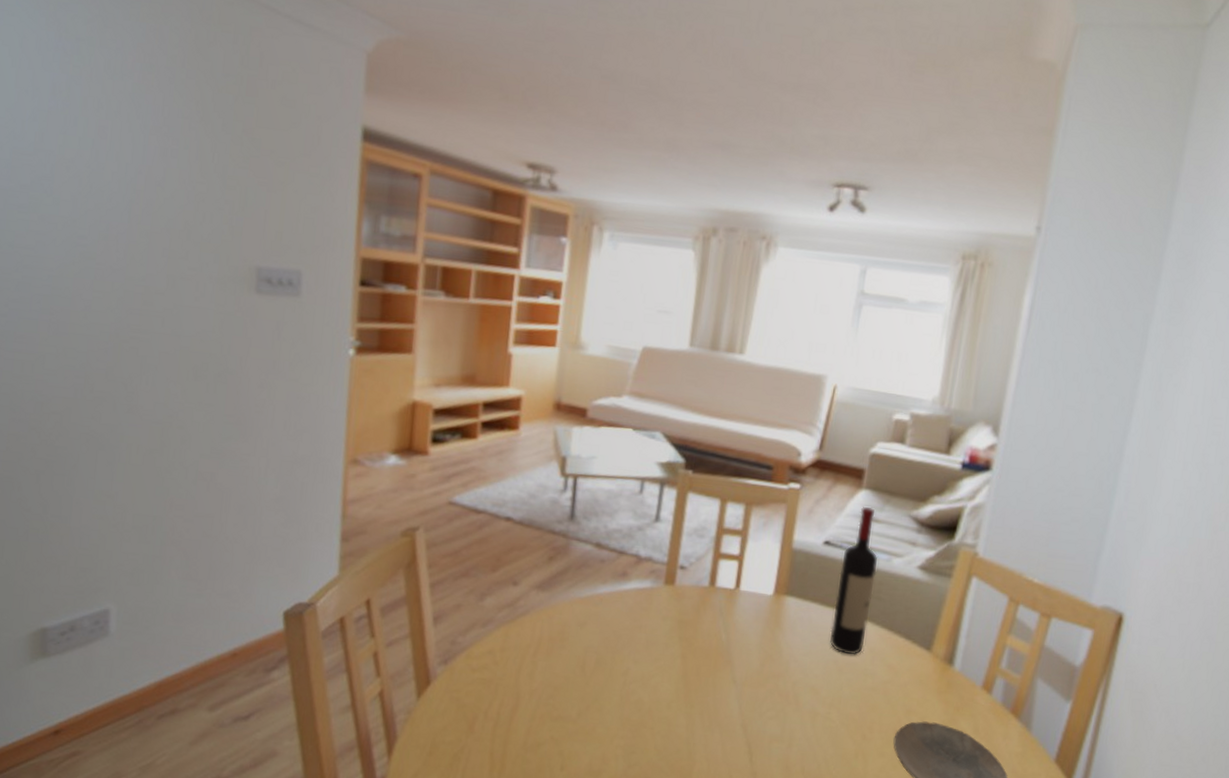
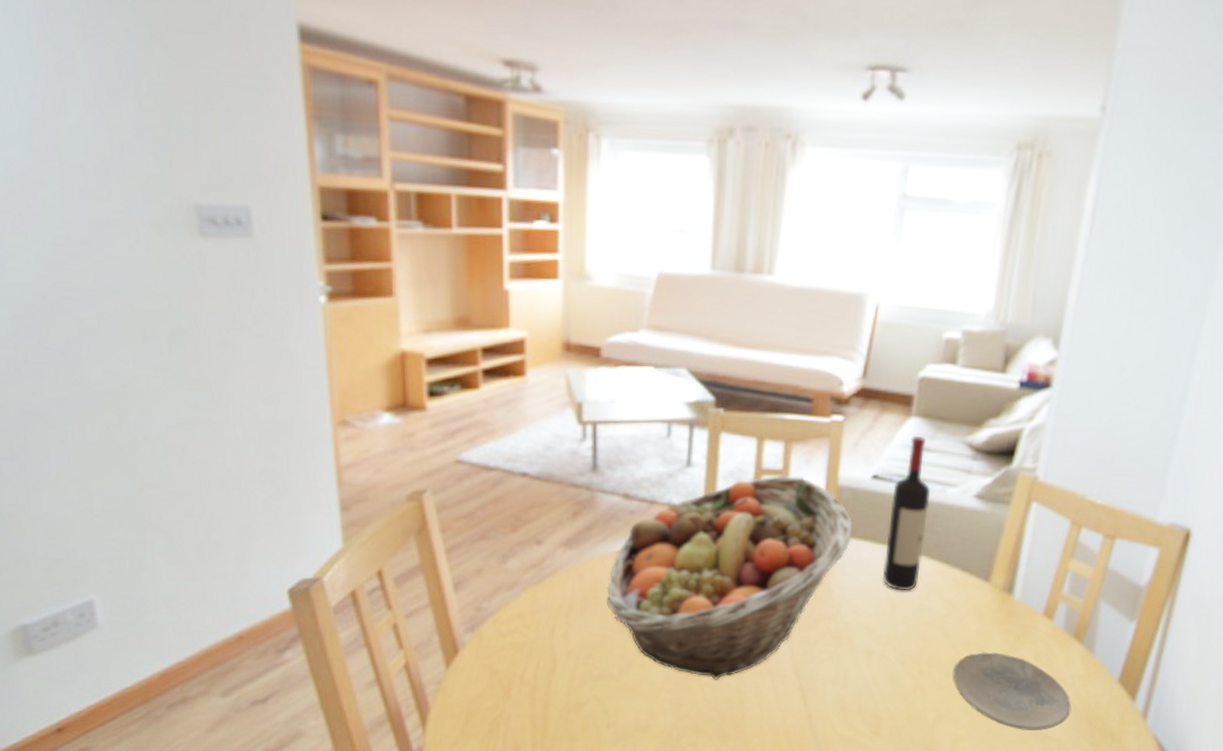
fruit basket: none [571,534,805,730] -> present [606,475,853,680]

